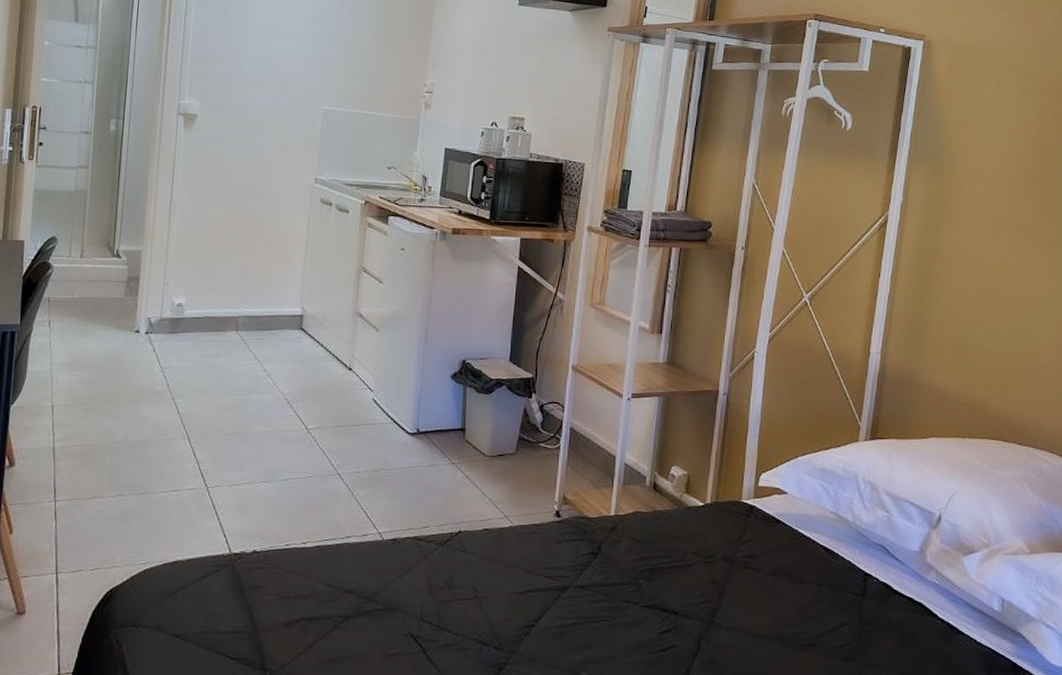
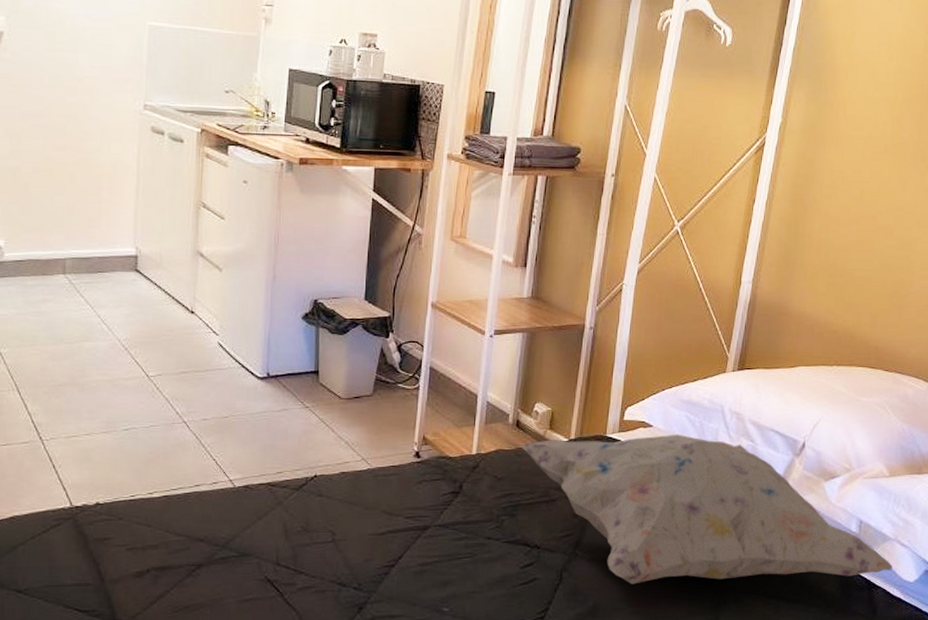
decorative pillow: none [659,502,1039,658] -> present [522,434,892,585]

